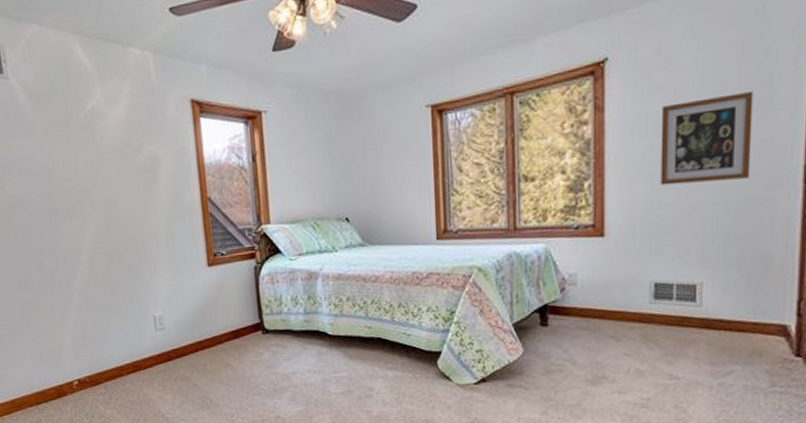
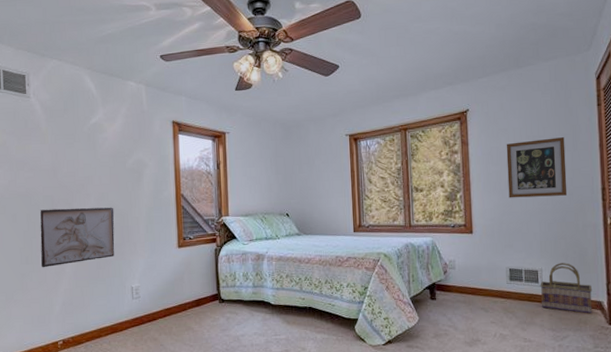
relief panel: none [36,217,130,295] -> present [40,207,115,268]
basket: none [697,273,776,342] -> present [540,263,593,314]

